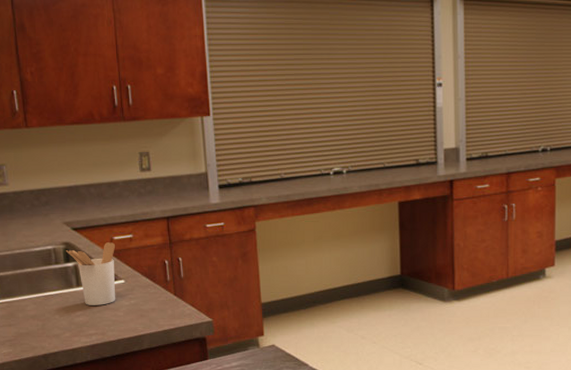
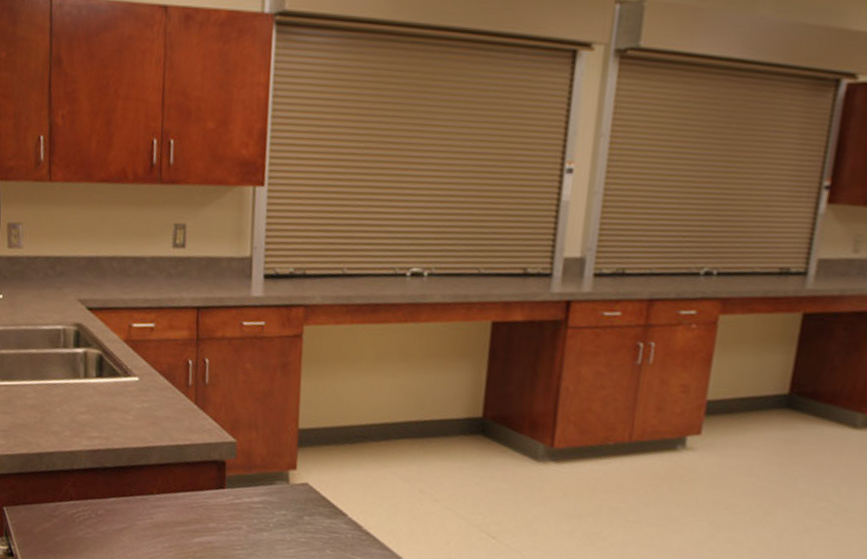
utensil holder: present [66,242,116,305] -> none [77,329,134,405]

